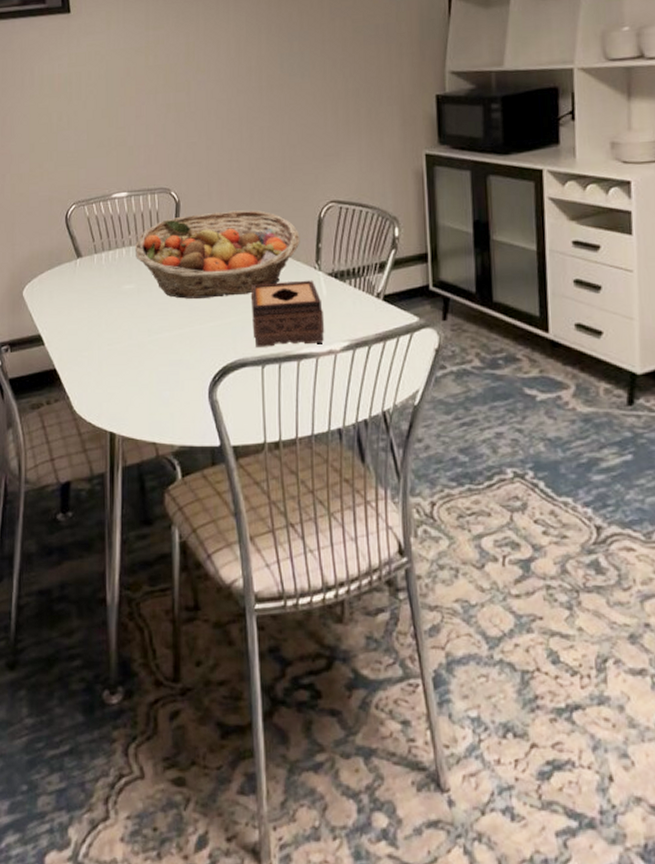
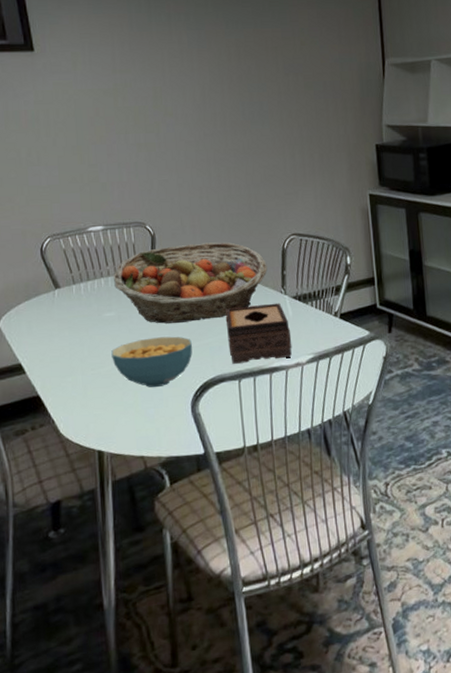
cereal bowl: none [129,313,213,369] -> present [111,336,192,388]

